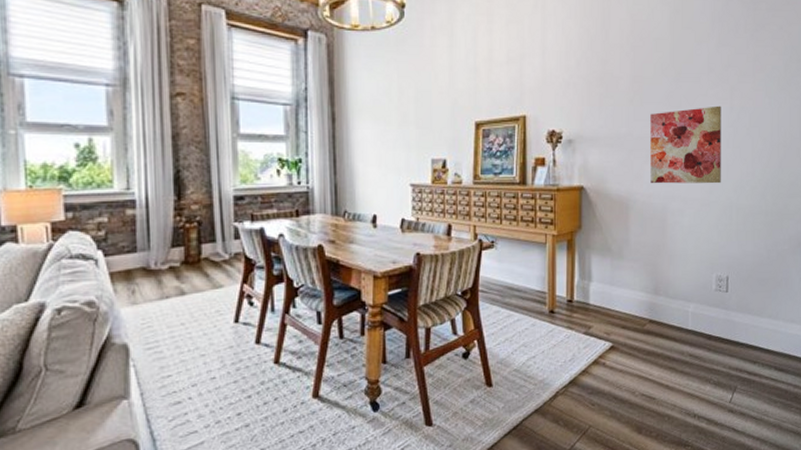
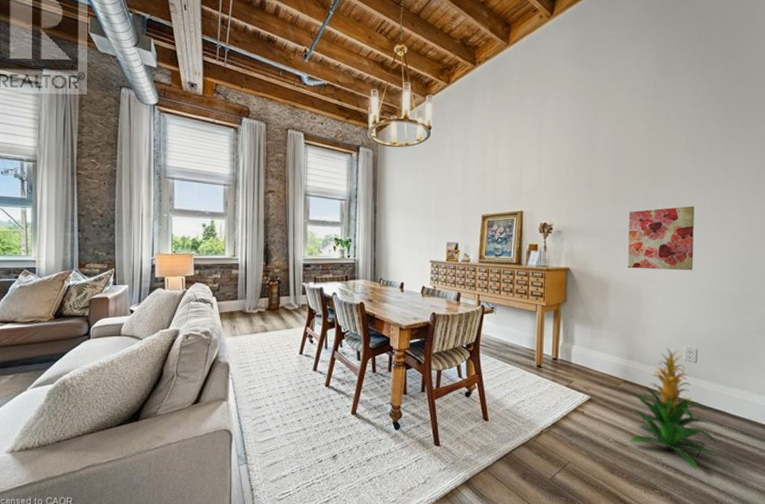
indoor plant: none [658,277,752,417] -> present [630,347,719,469]

